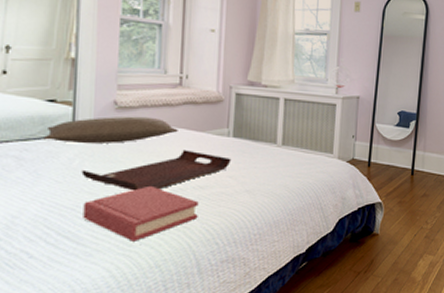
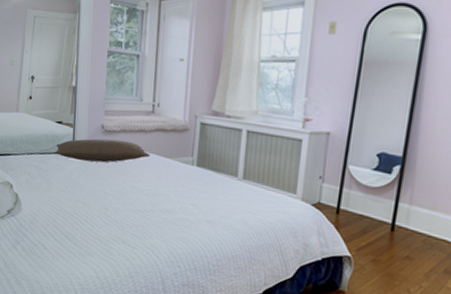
serving tray: present [81,149,232,191] -> none [78,174,195,208]
hardback book: present [83,185,199,241] -> none [78,203,165,251]

